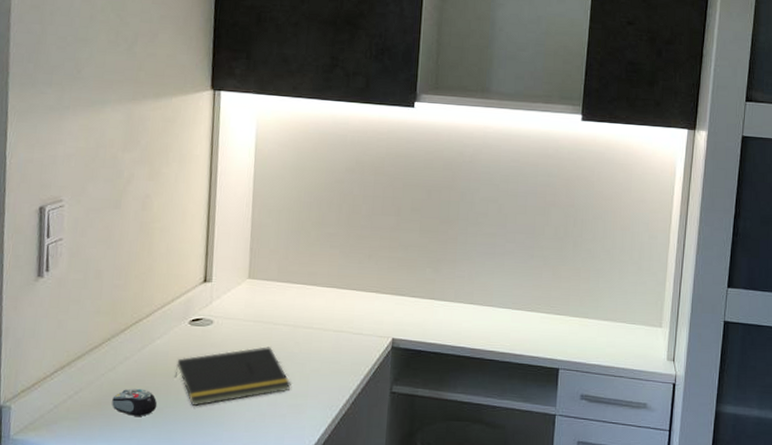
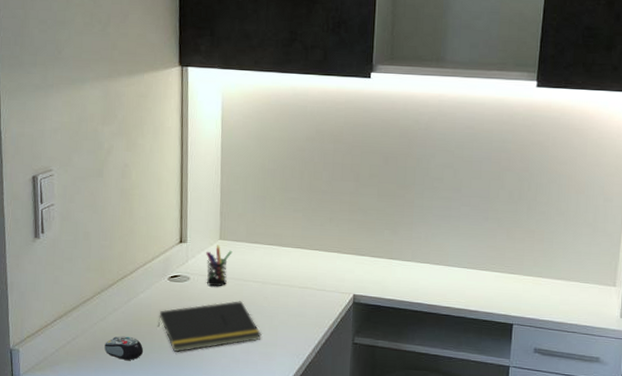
pen holder: none [231,284,262,331] -> present [206,245,233,287]

